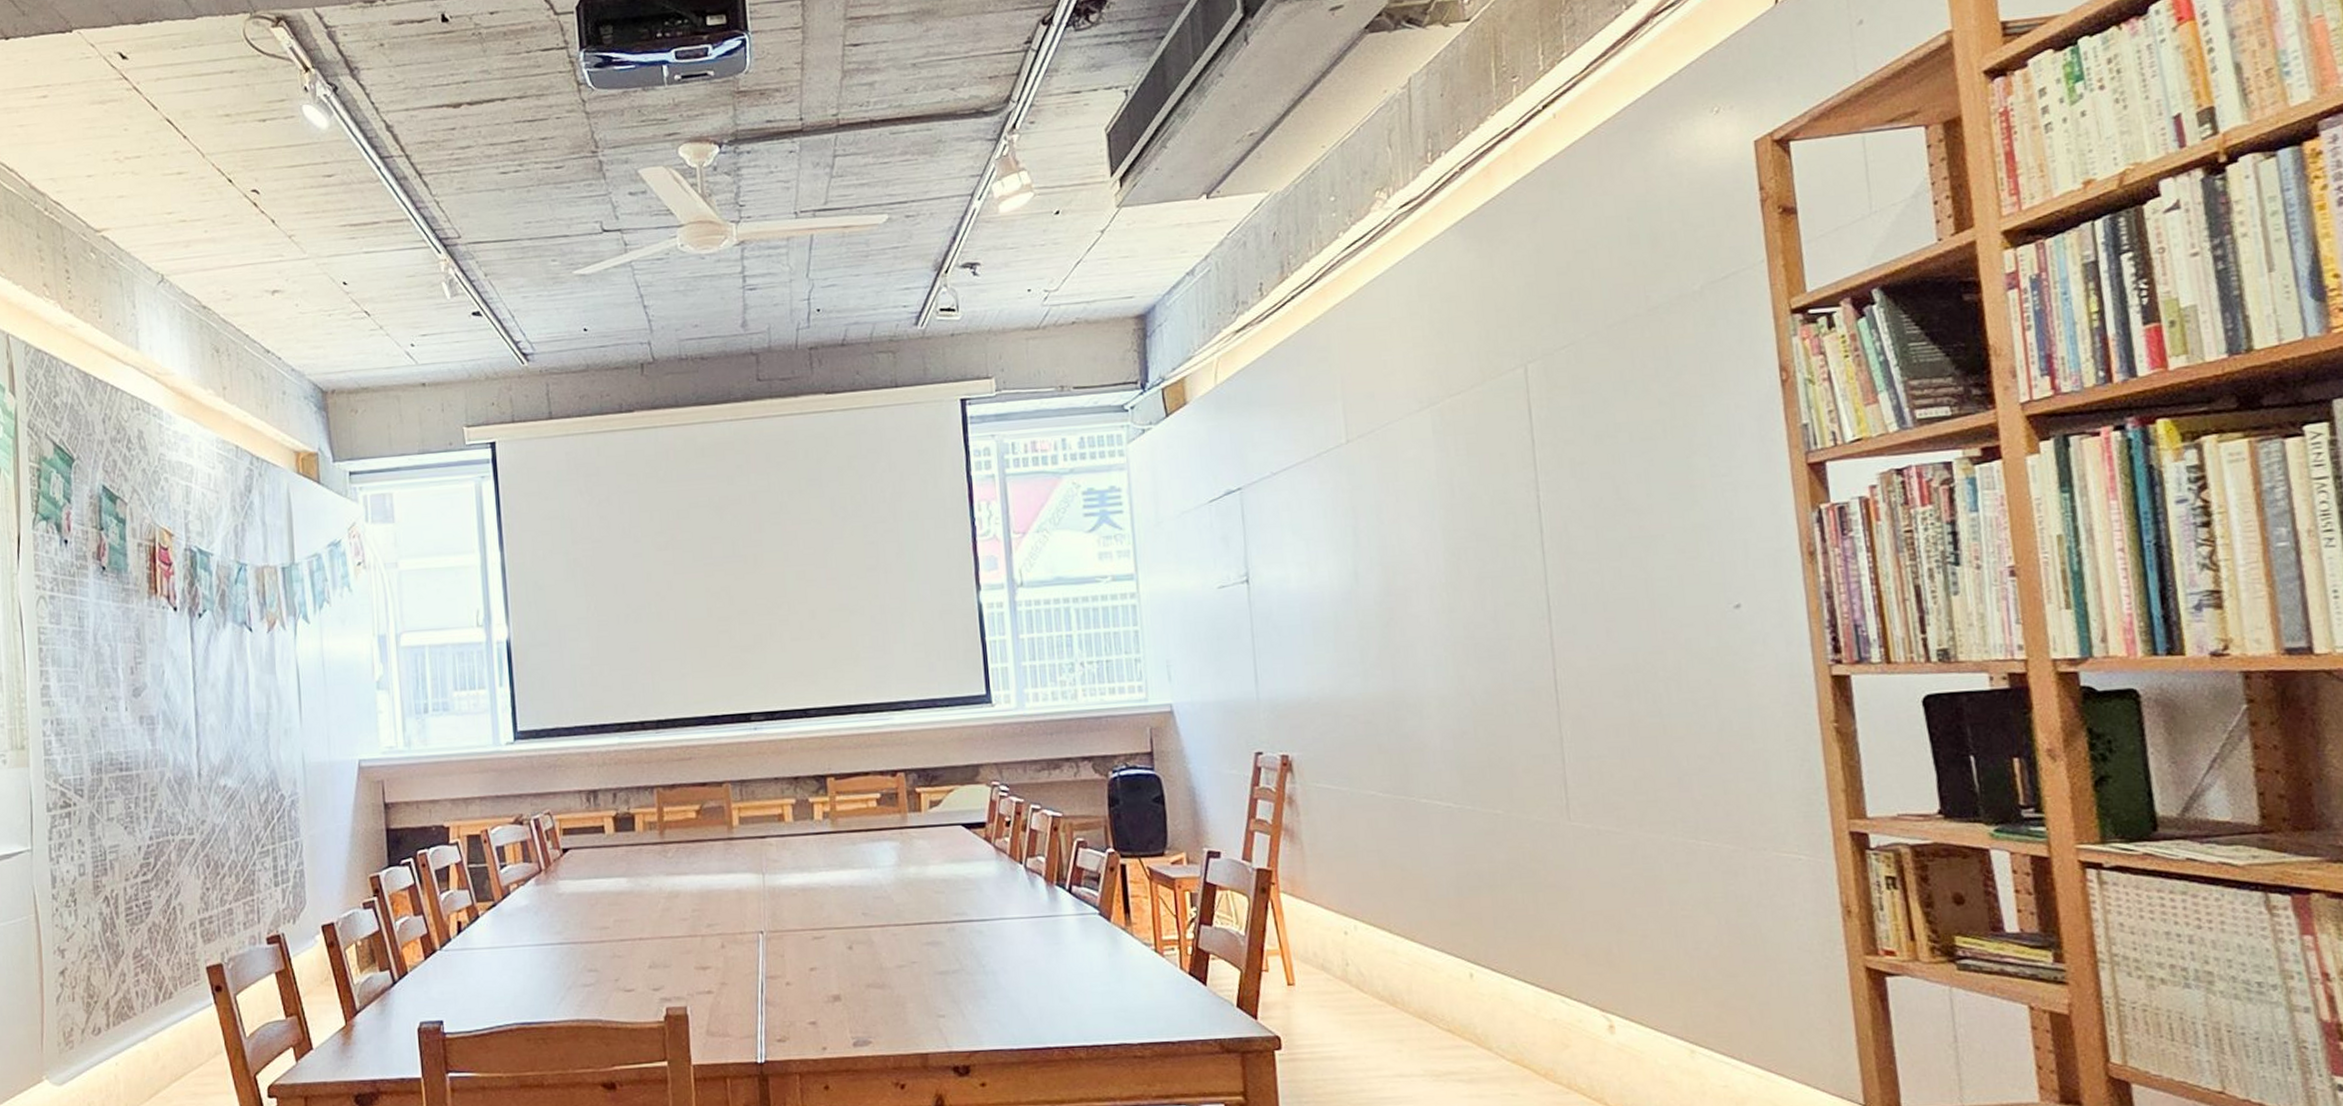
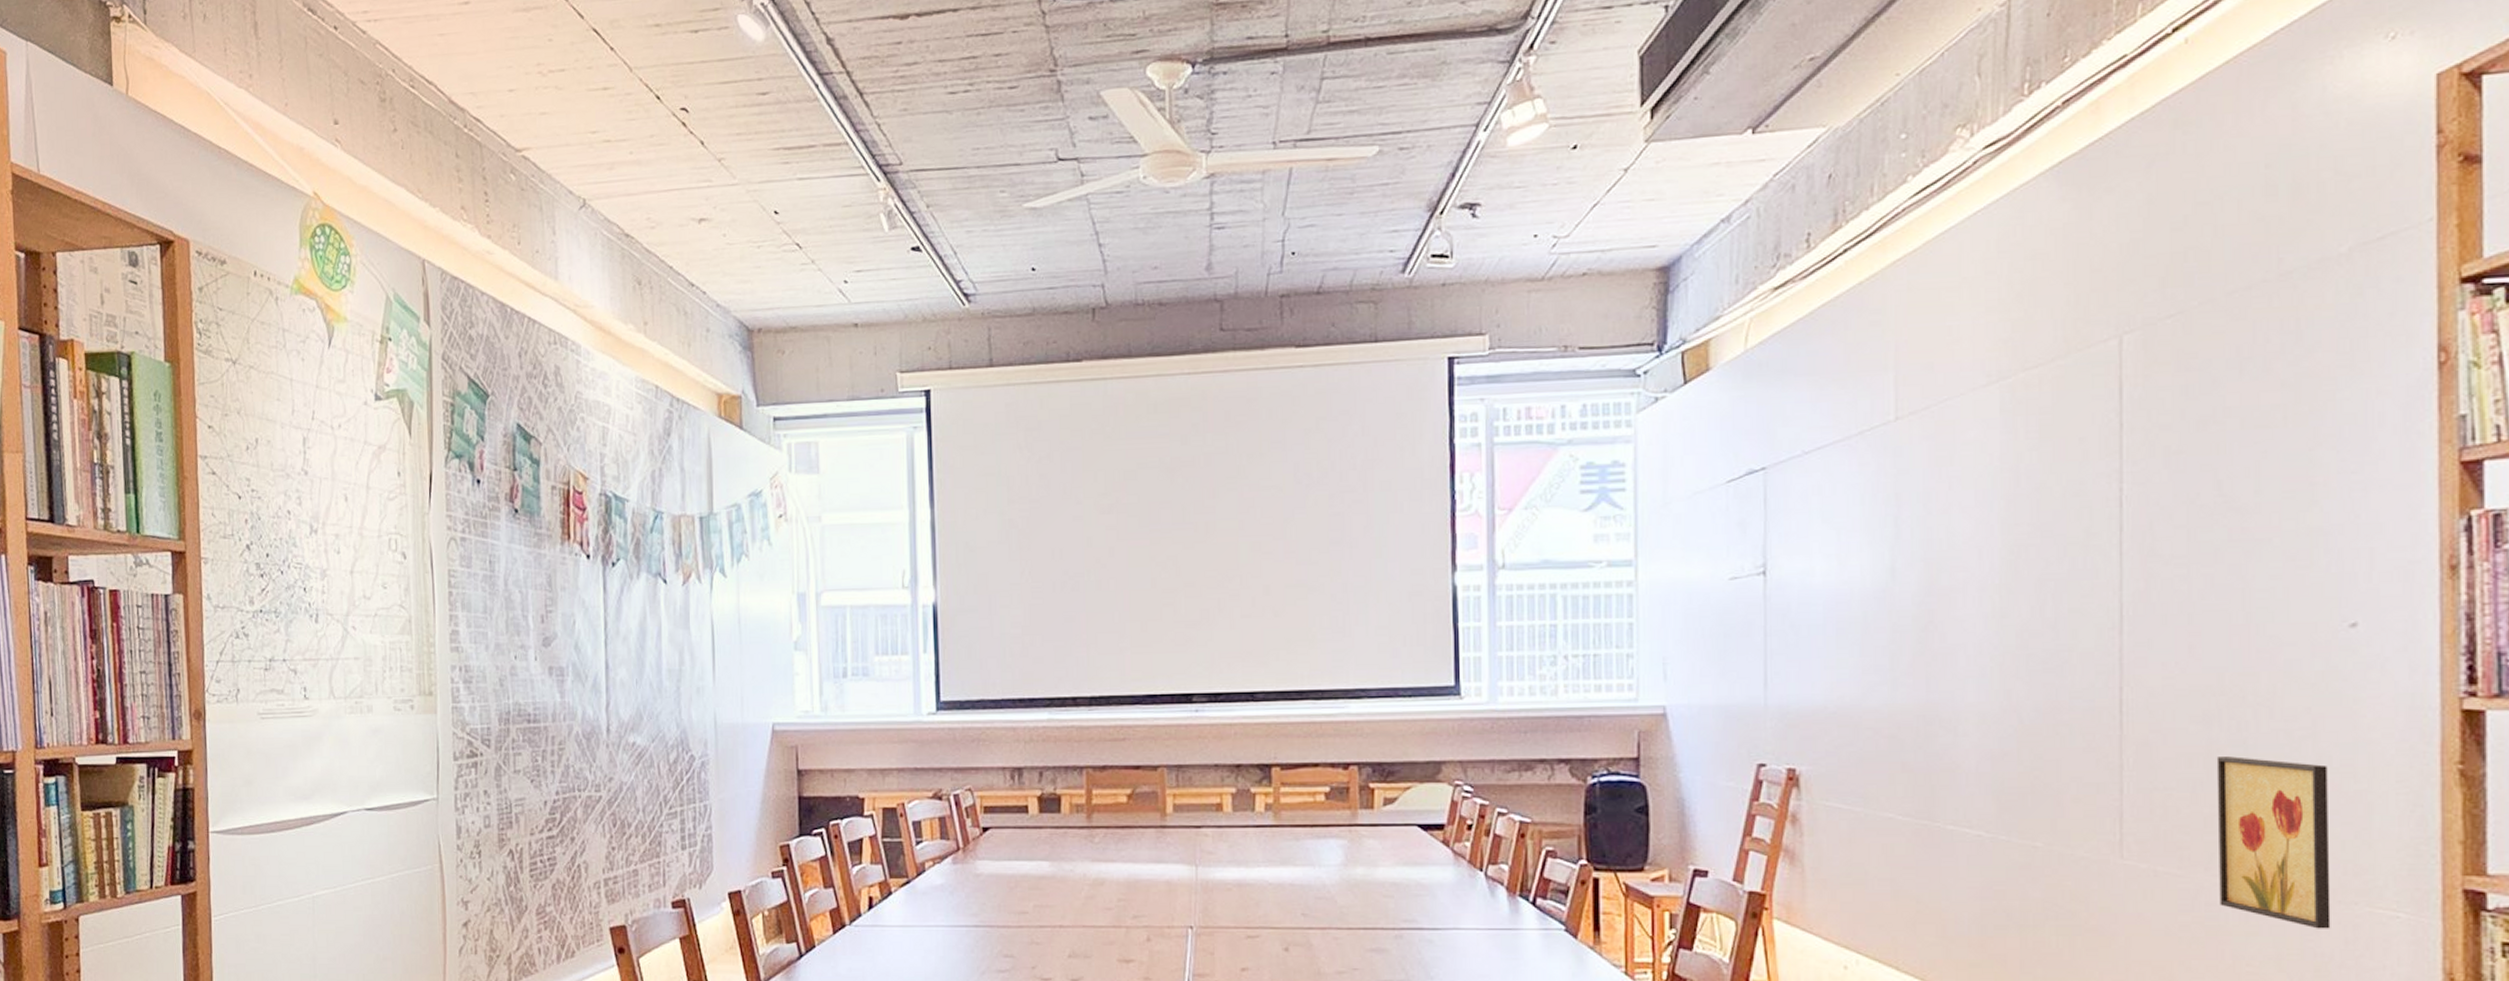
wall art: none [1638,725,1747,874] -> present [2216,756,2331,929]

